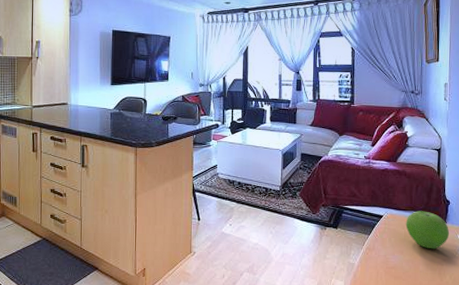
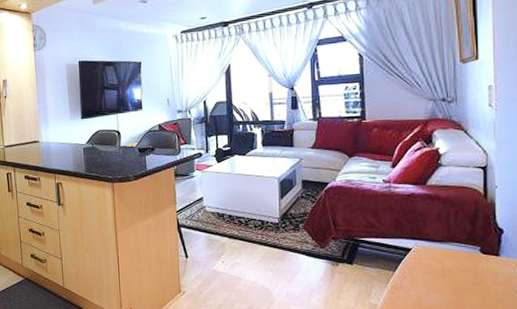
fruit: present [405,211,450,249] -> none [443,242,505,288]

